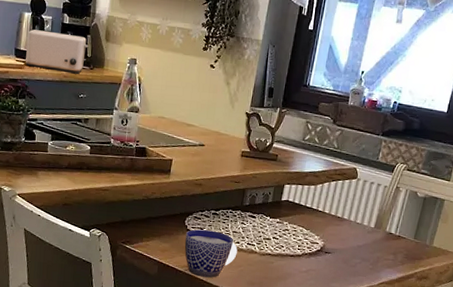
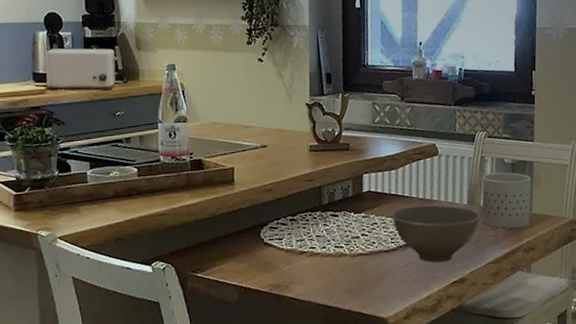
cup: present [184,229,238,278] -> none [263,239,326,294]
bowl: none [302,220,385,275] -> present [391,204,482,263]
mug: none [384,203,439,257] -> present [482,172,532,229]

